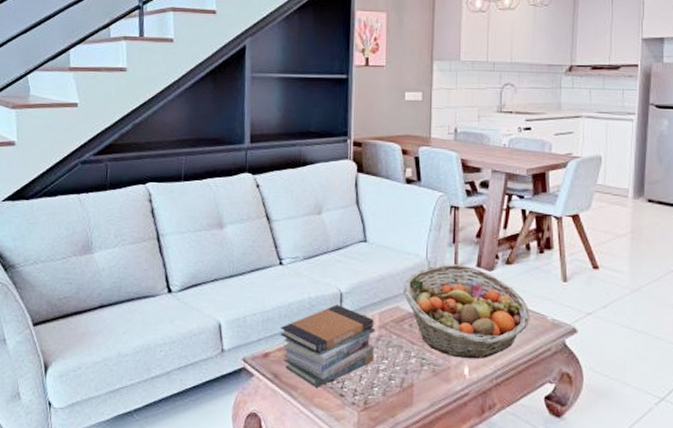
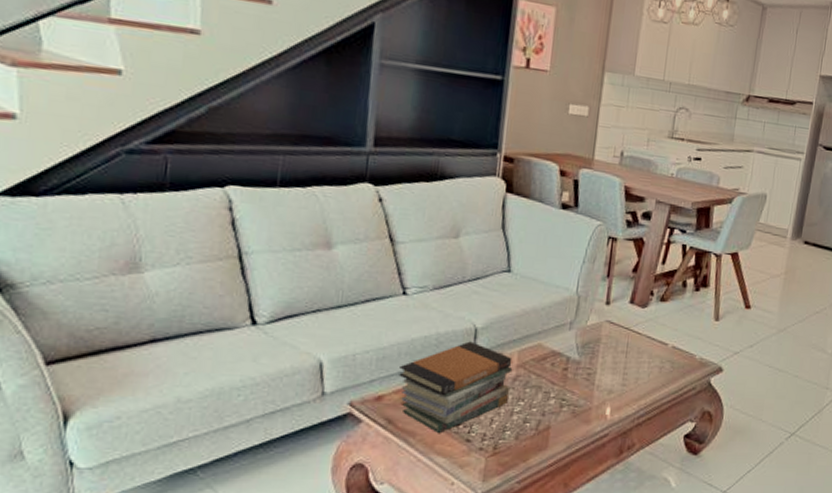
fruit basket: present [402,264,530,359] -> none [547,299,679,399]

